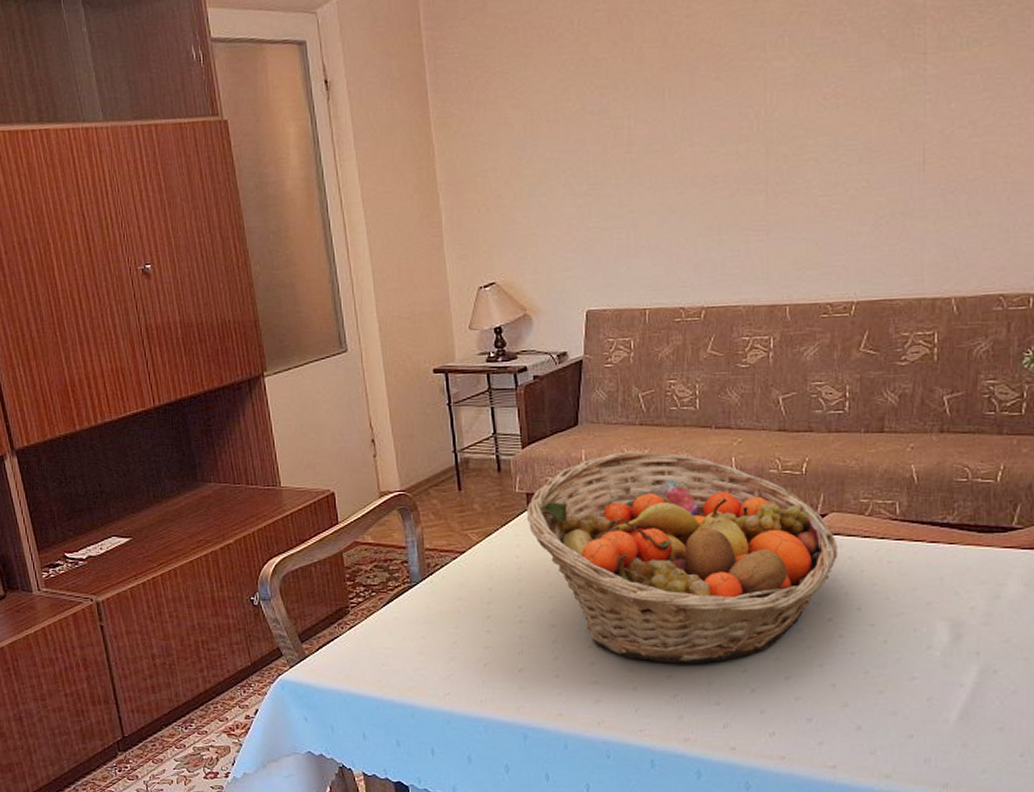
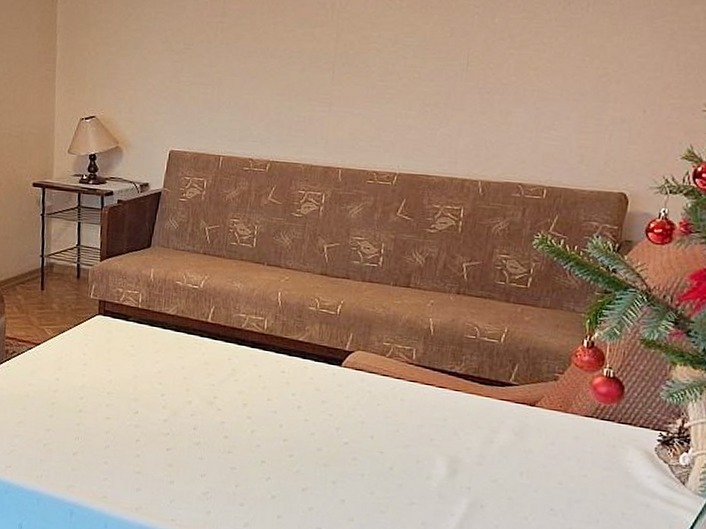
fruit basket: present [527,451,838,664] -> none [97,275,360,468]

